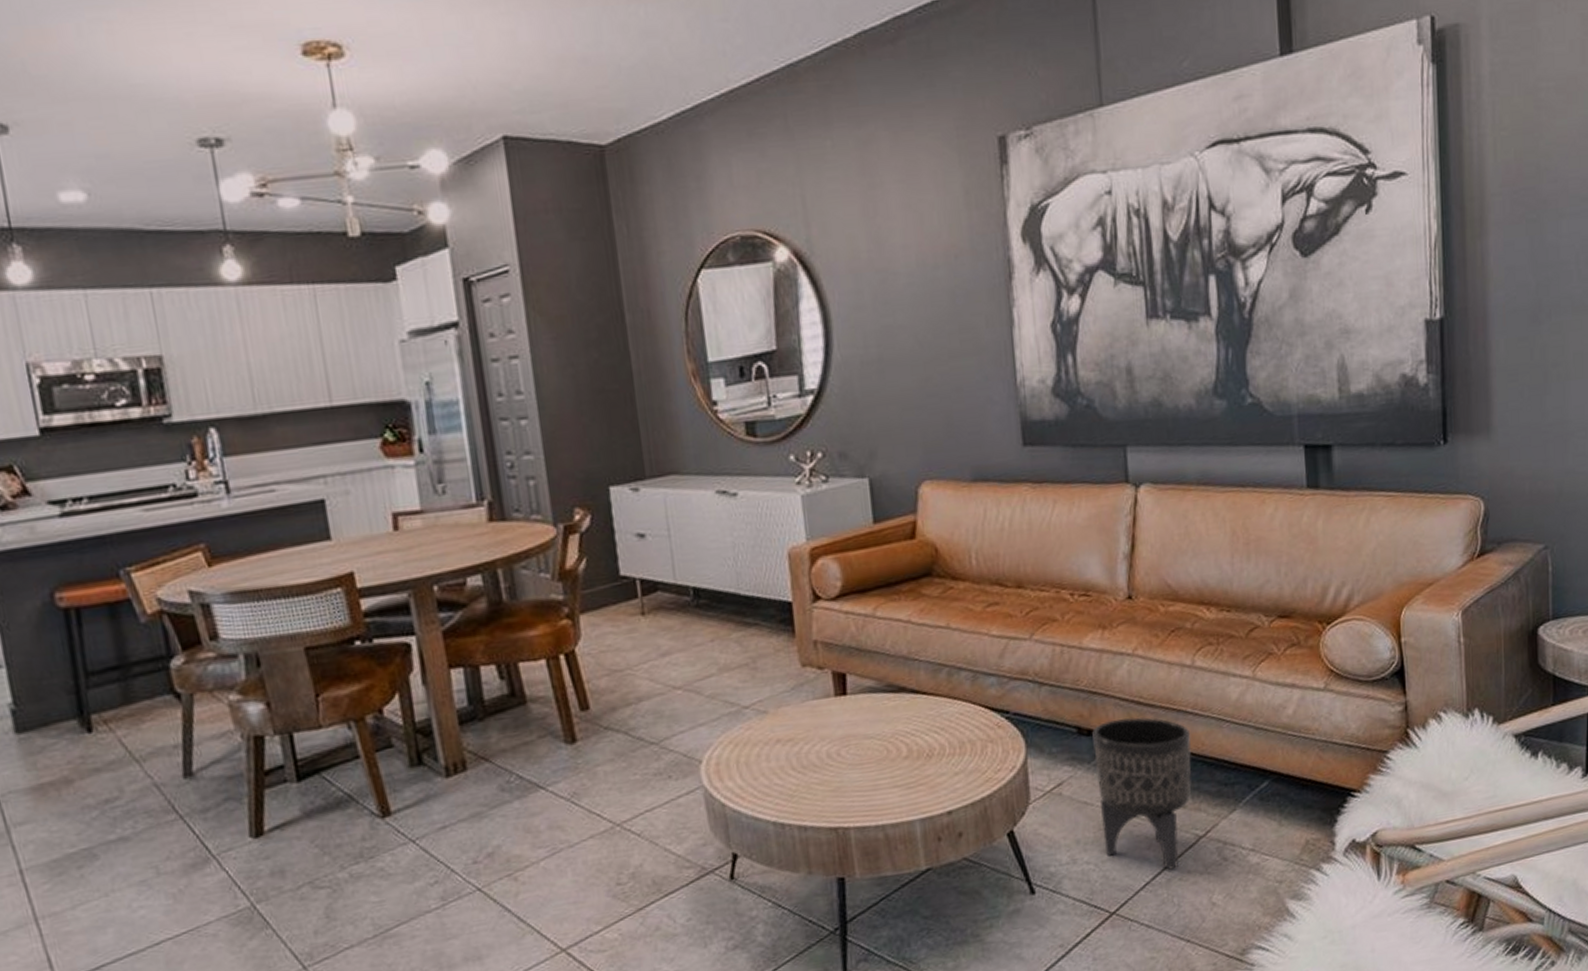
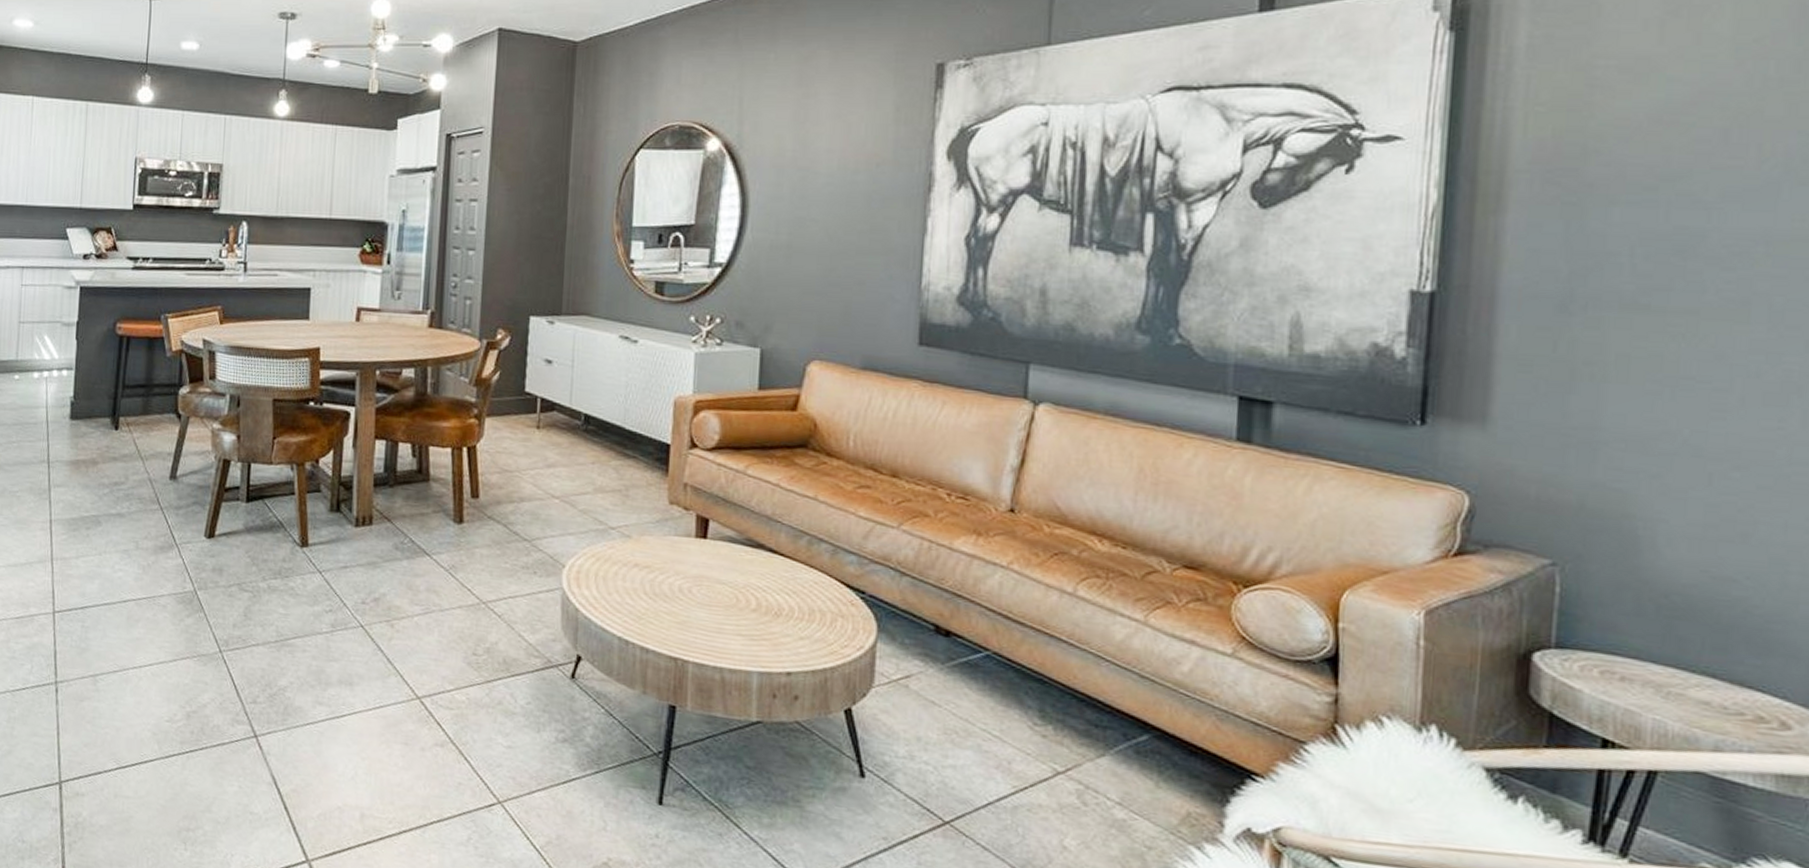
planter: present [1092,717,1192,870] -> none [947,627,1063,798]

